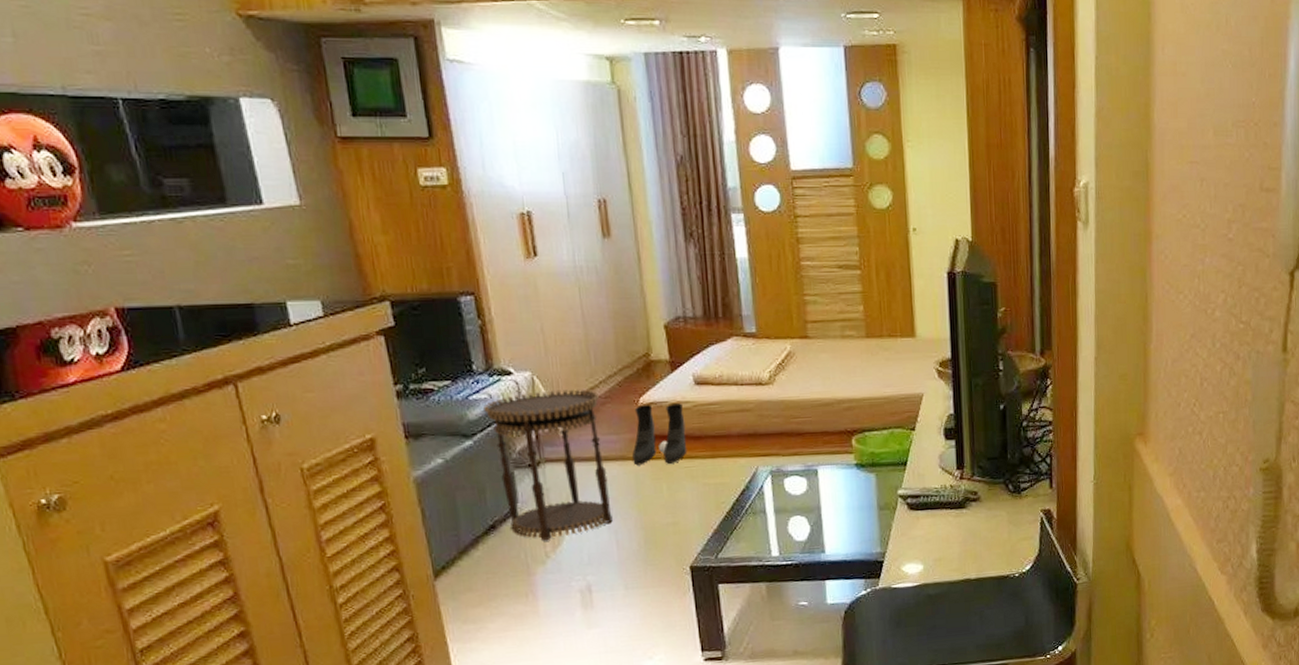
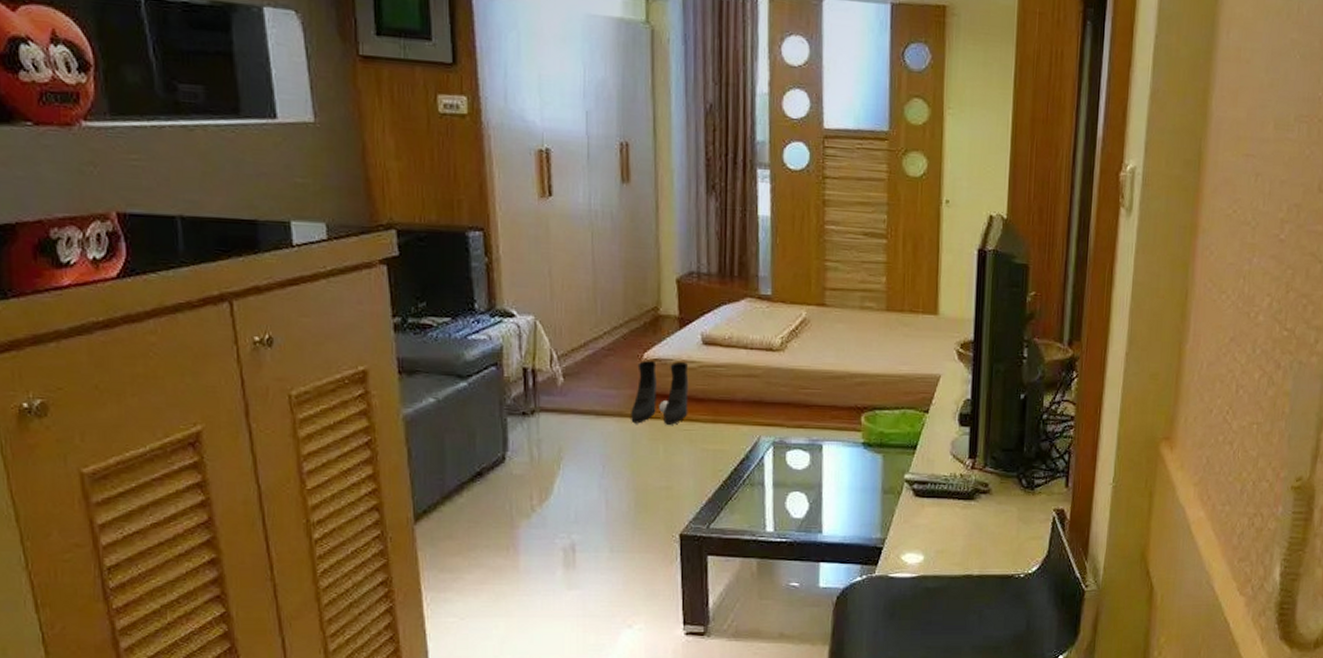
side table: present [483,389,613,541] -> none [482,337,604,494]

